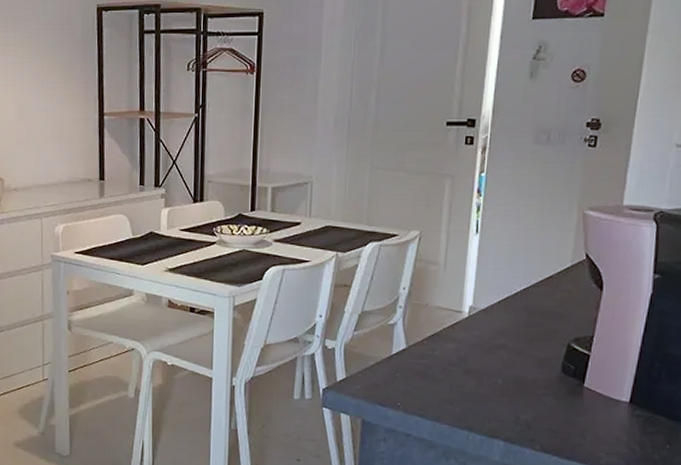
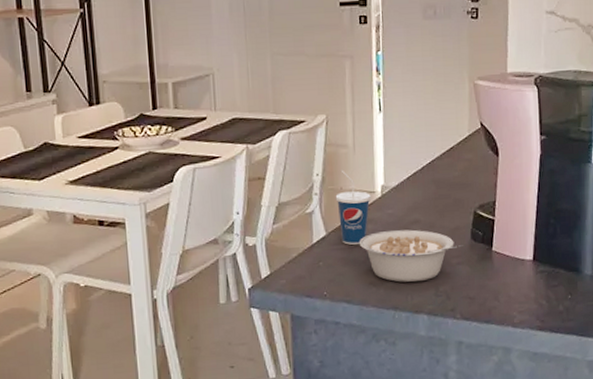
cup: none [420,286,457,361] -> present [335,170,371,245]
legume: none [439,351,552,407] -> present [359,229,463,282]

